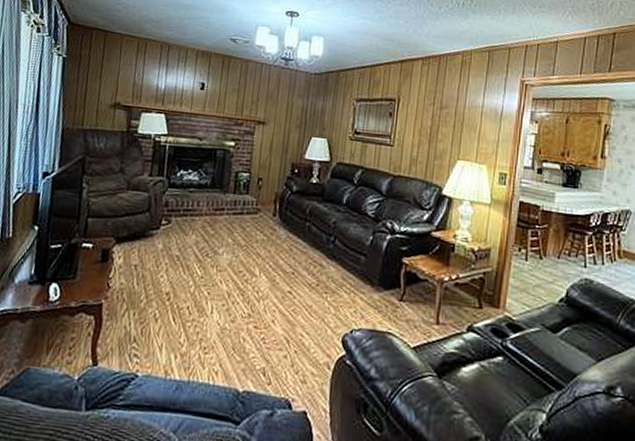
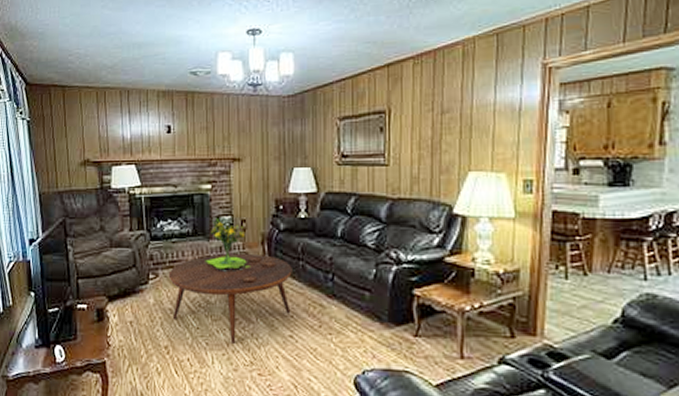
coffee table: none [178,207,299,295] -> present [168,253,292,343]
bouquet: none [218,173,261,224] -> present [205,217,250,270]

